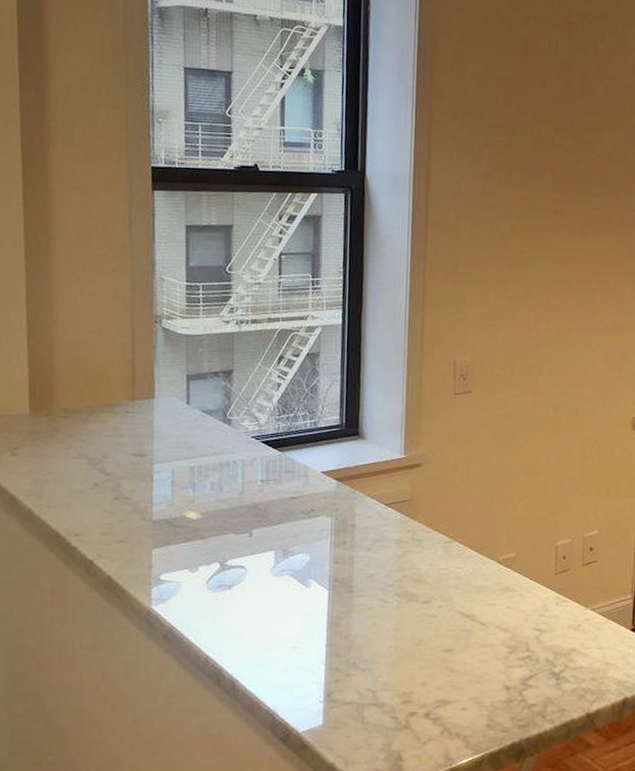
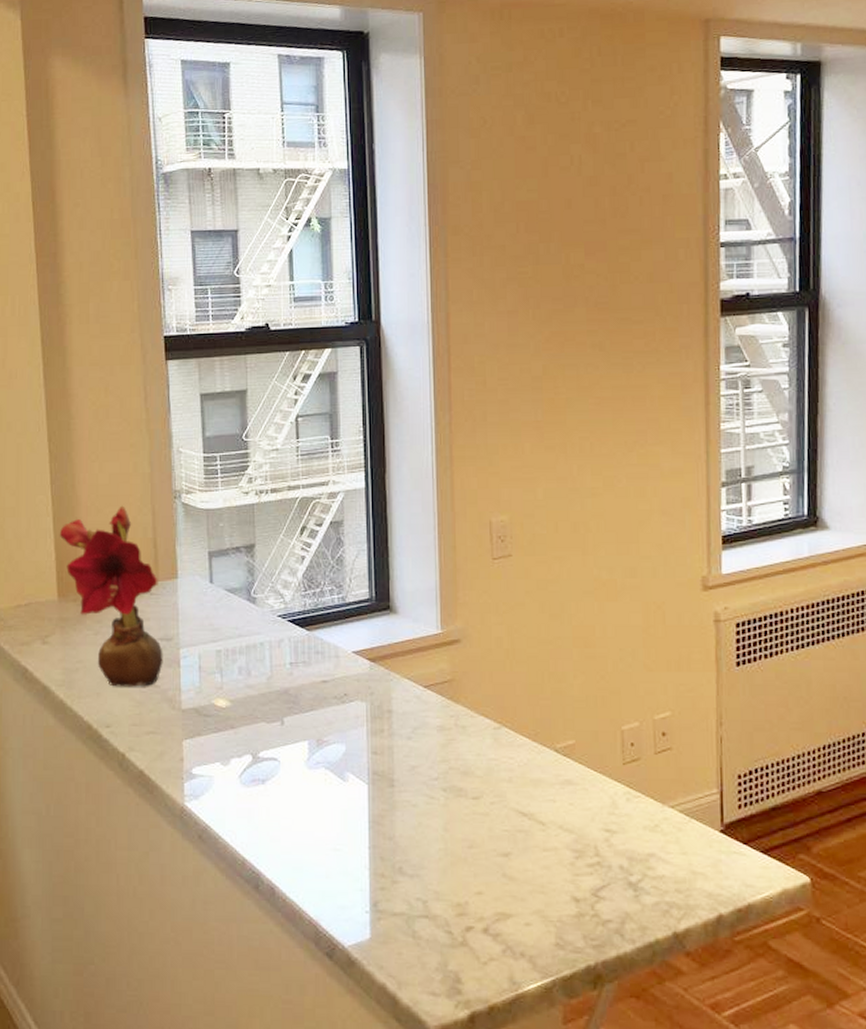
flower: none [33,326,137,499] -> present [59,505,163,687]

